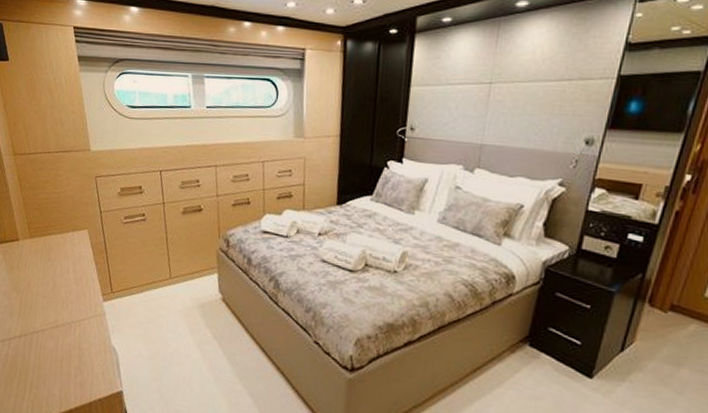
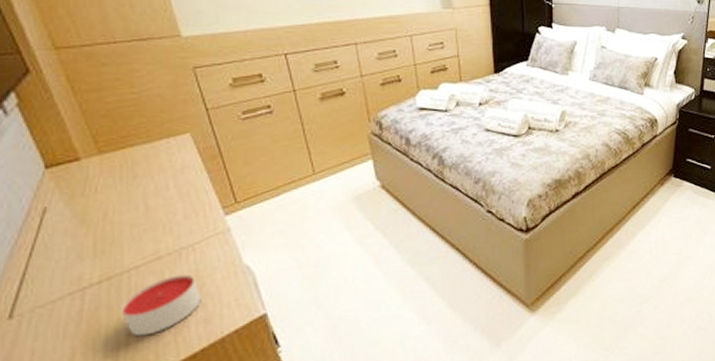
candle: none [30,342,81,386] -> present [122,274,202,337]

